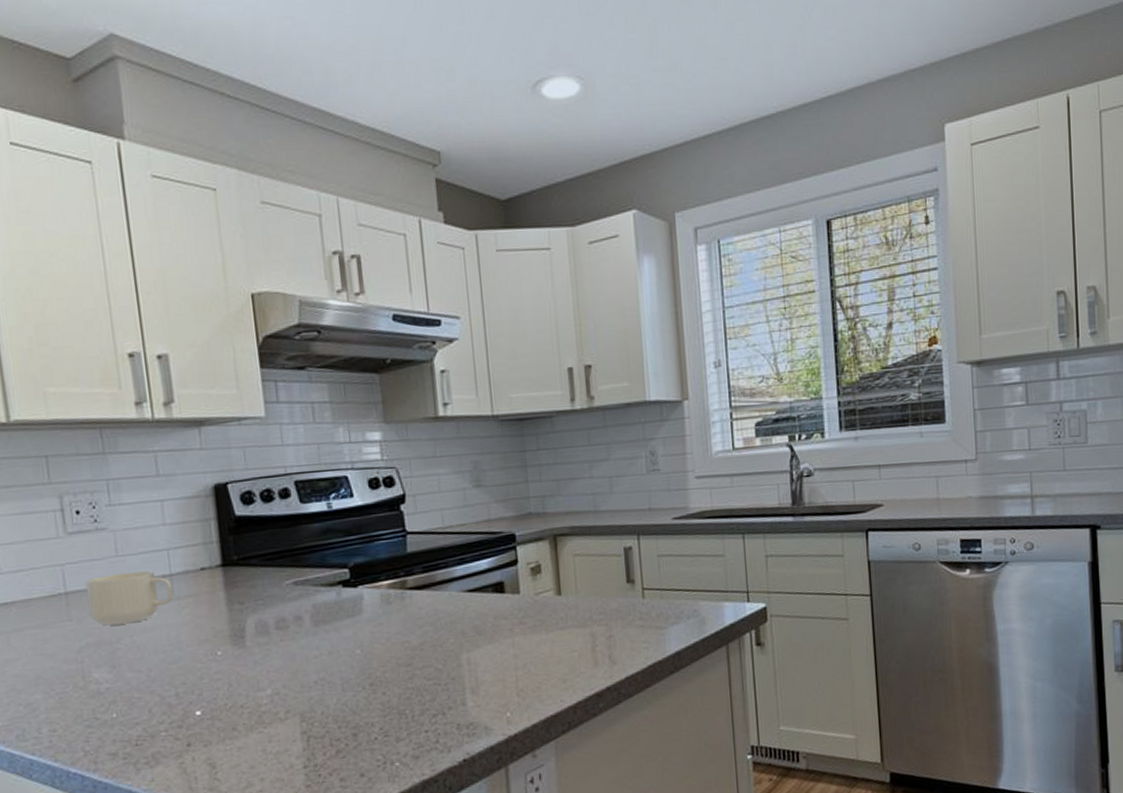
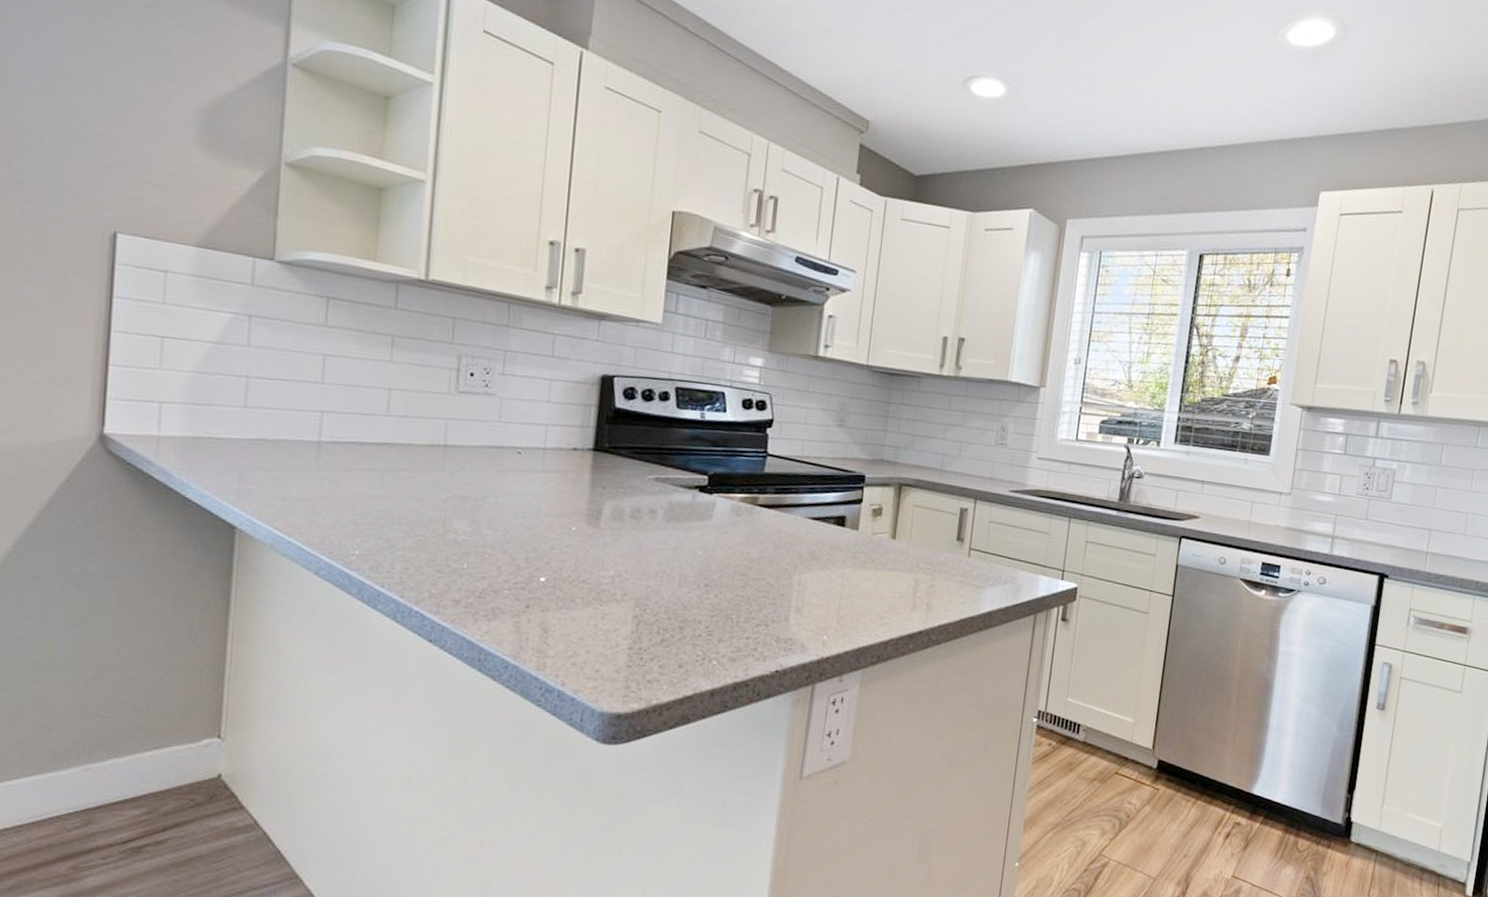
cup: present [85,570,173,626] -> none [462,436,544,486]

